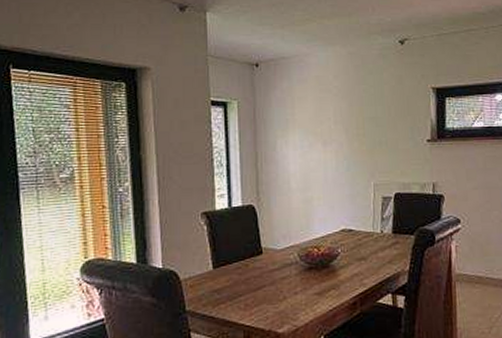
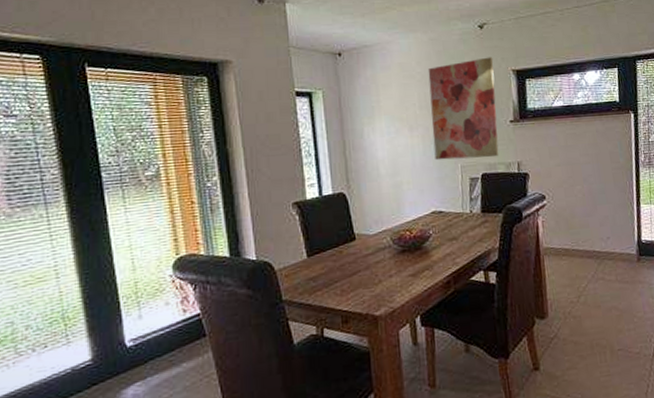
wall art: none [345,73,414,177] -> present [427,57,499,161]

